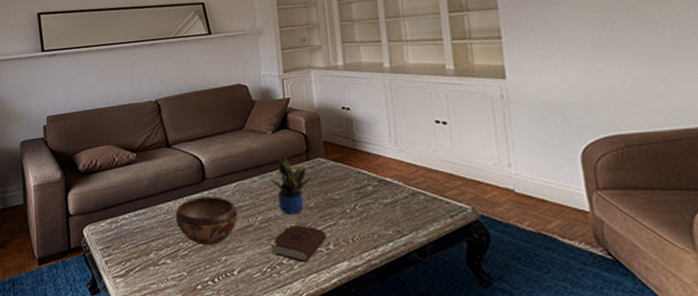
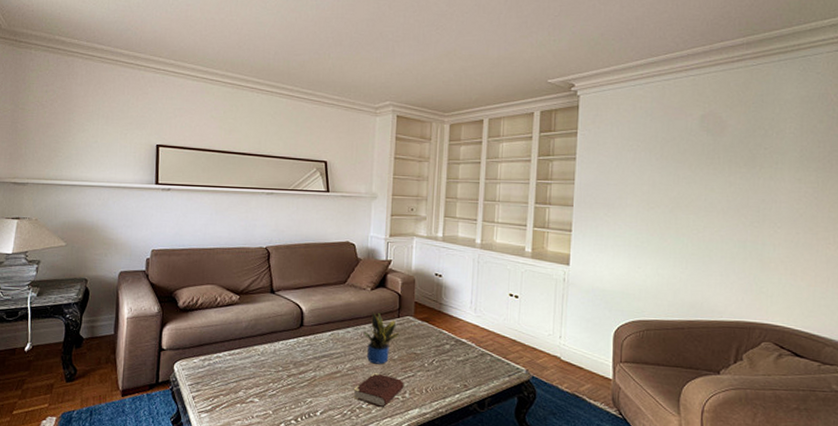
decorative bowl: present [175,197,238,244] -> none [269,342,328,387]

